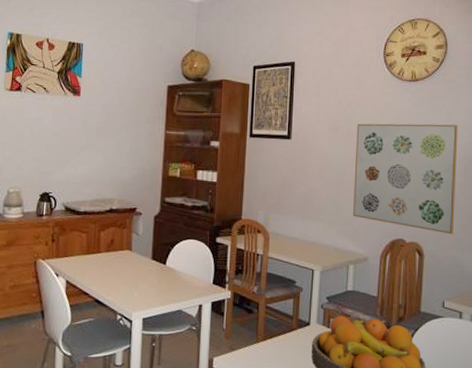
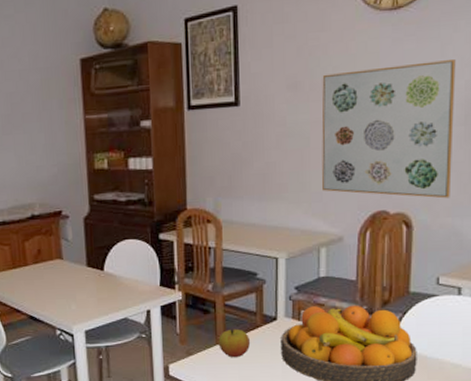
apple: none [258,329,286,356] -> present [218,328,251,357]

